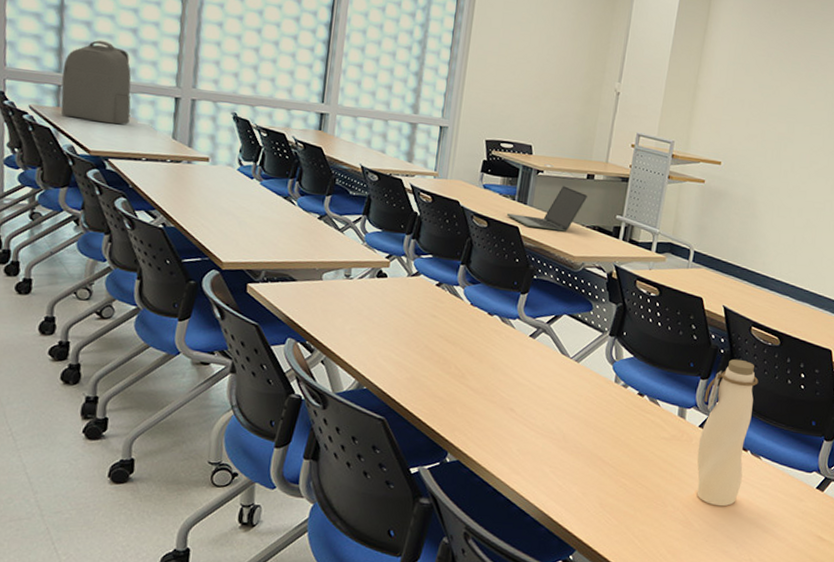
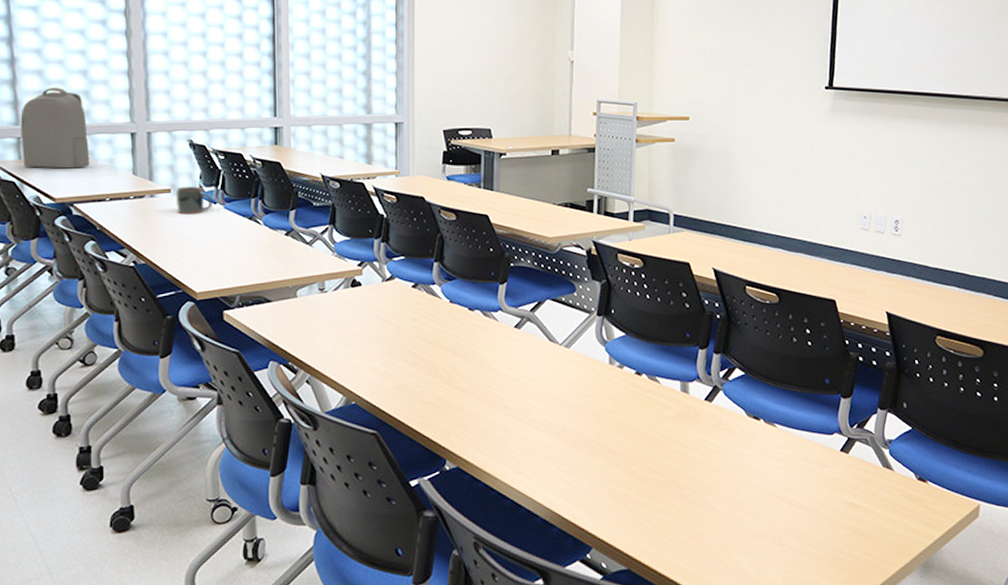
mug: none [212,157,250,187] -> present [175,186,212,215]
laptop: present [506,186,587,232] -> none [474,166,555,214]
water bottle: present [697,359,759,507] -> none [706,322,762,483]

